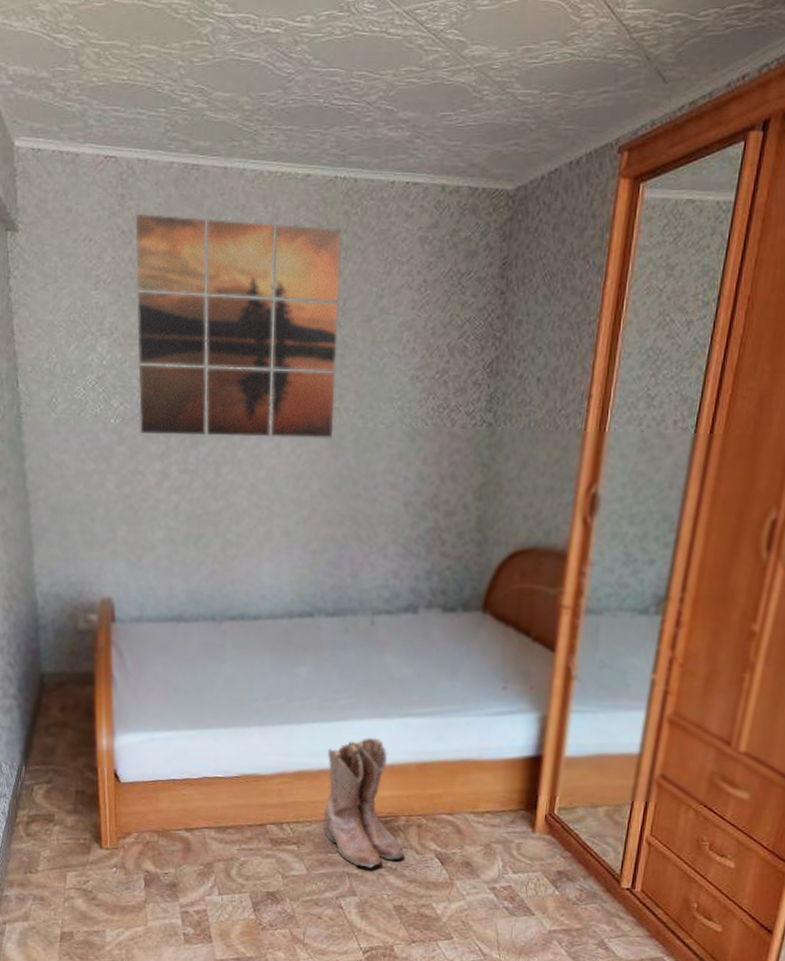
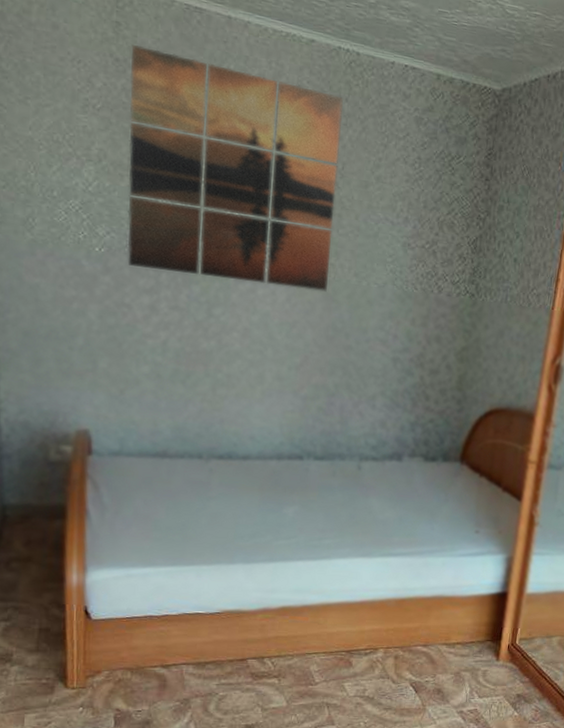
boots: present [323,738,405,868] -> none [304,575,382,698]

